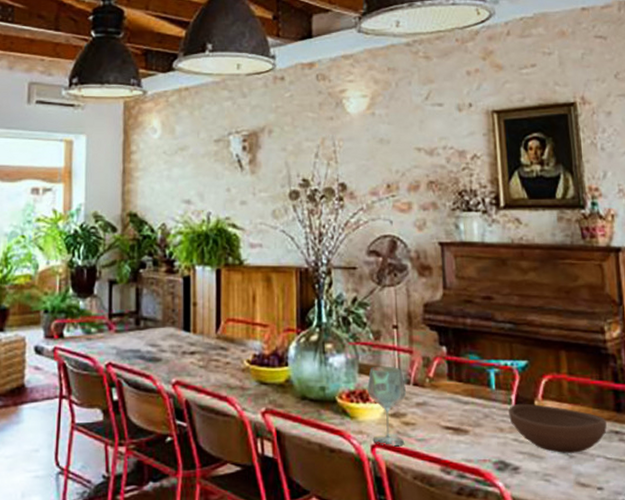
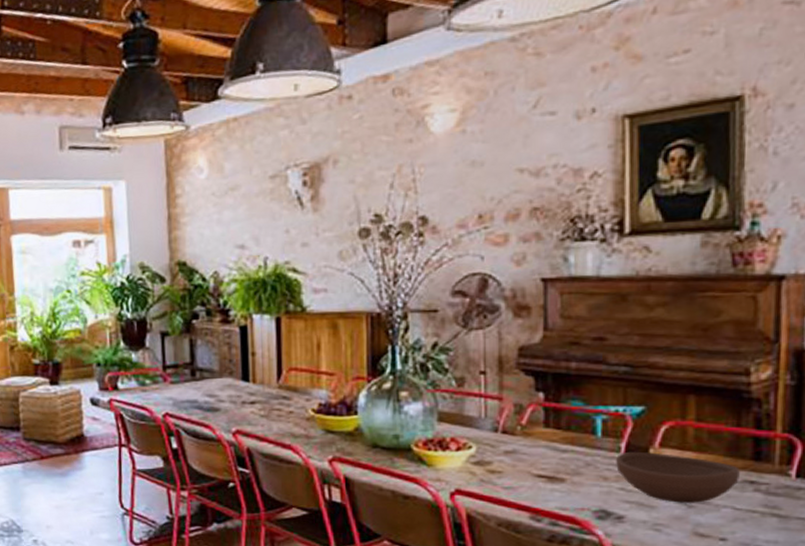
wine glass: present [367,366,407,447] -> none [448,413,494,494]

